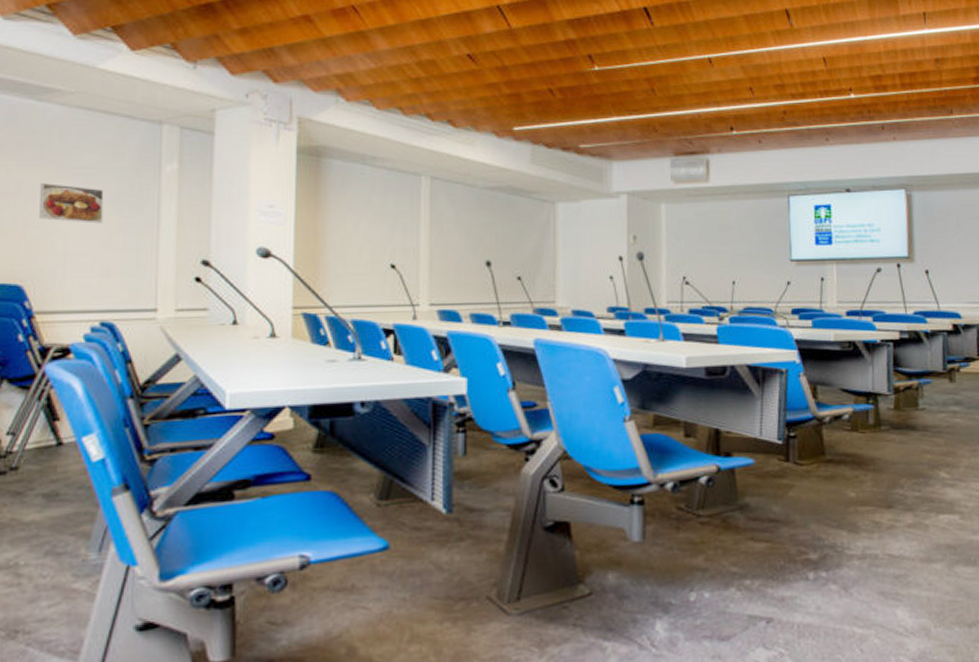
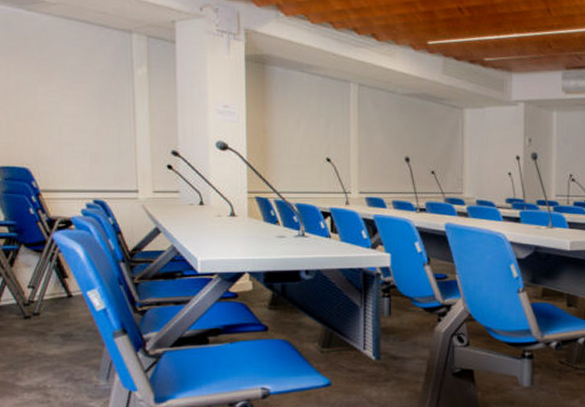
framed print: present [39,182,104,224] -> none [35,81,89,118]

